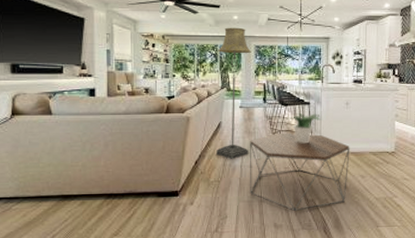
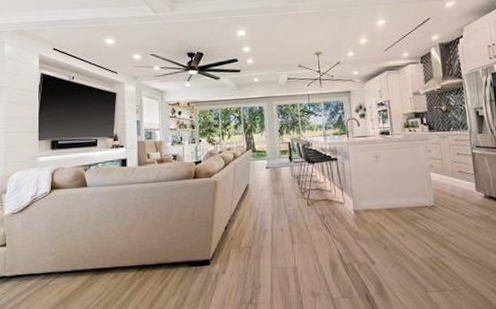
floor lamp: present [216,27,251,159] -> none [241,89,279,223]
coffee table: present [250,132,350,211] -> none [279,191,387,277]
potted plant: present [288,113,320,144] -> none [316,169,350,202]

